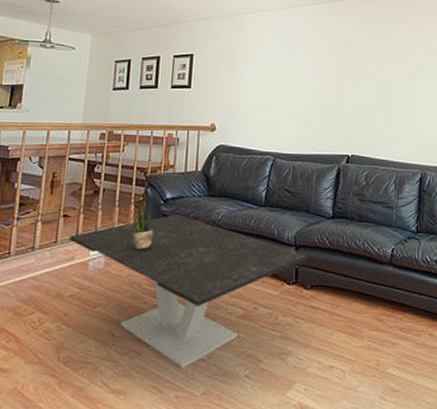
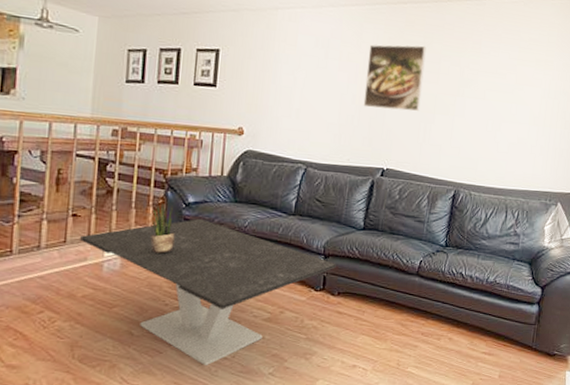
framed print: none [325,35,382,98] -> present [363,44,426,111]

